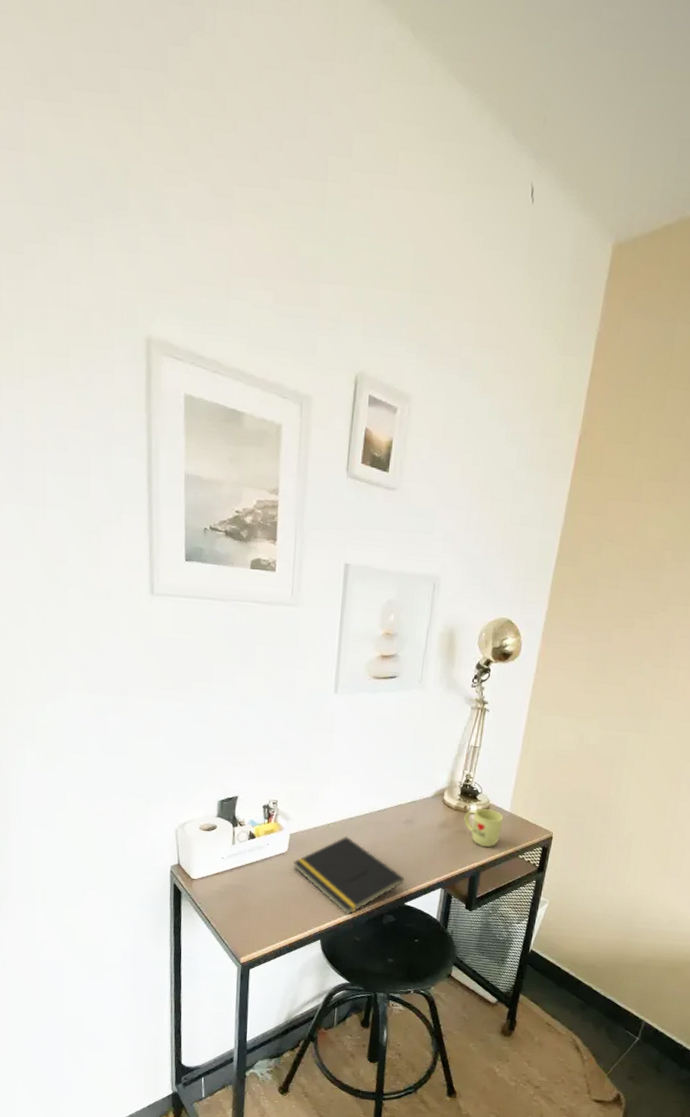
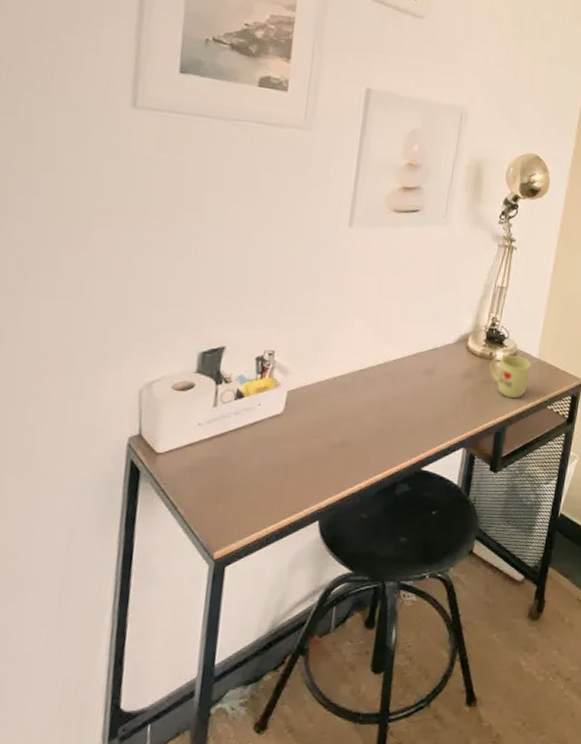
notepad: present [294,837,405,915] -> none [290,392,422,487]

